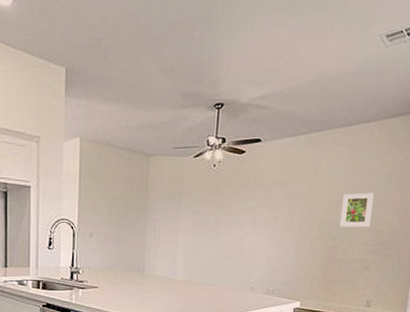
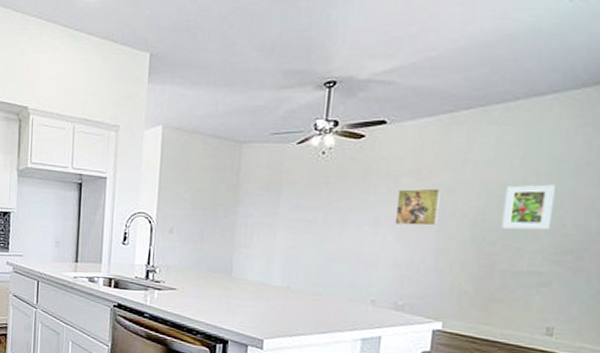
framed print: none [267,195,300,226] -> present [394,188,441,226]

